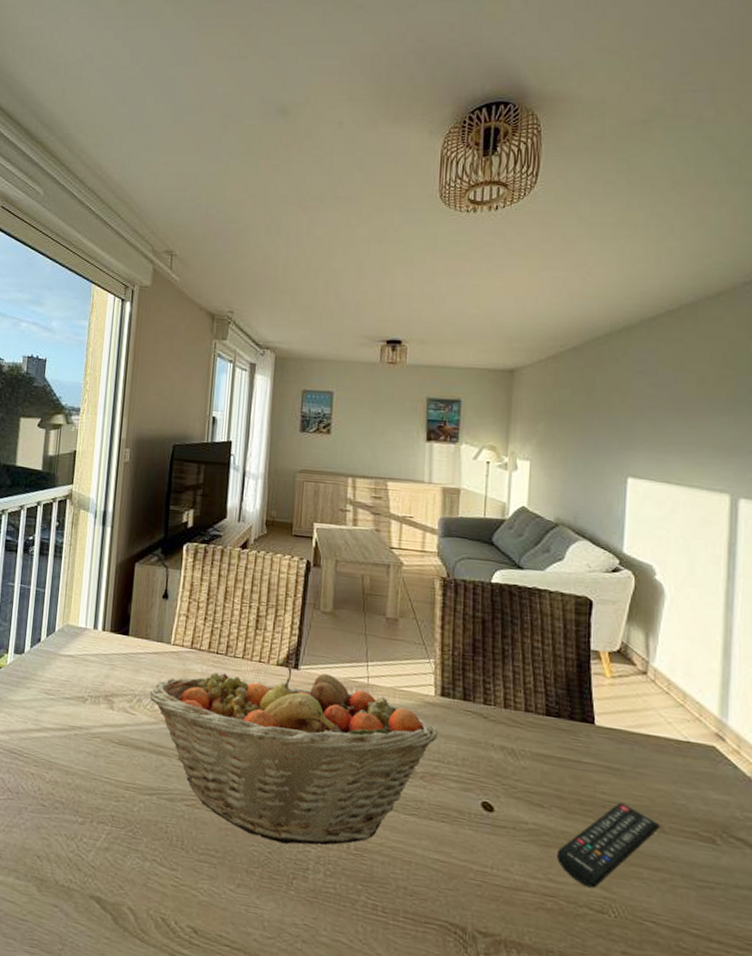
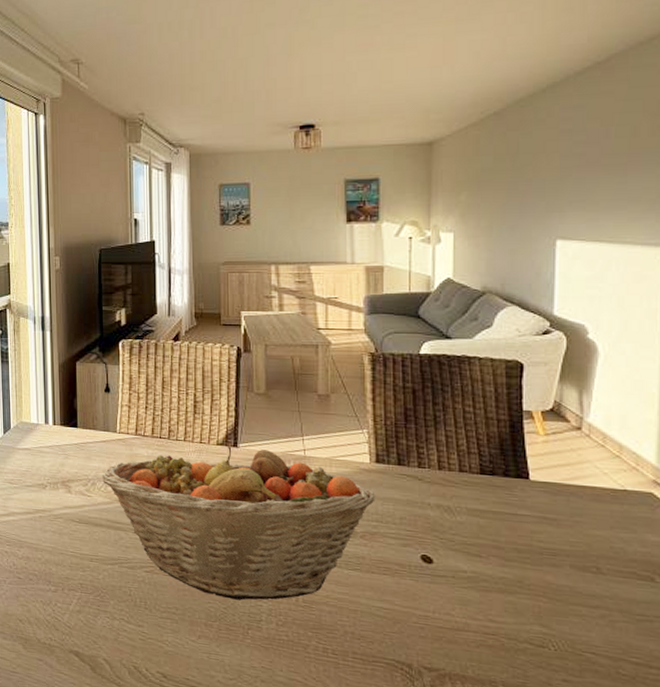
remote control: present [557,803,660,889] -> none [497,549,598,626]

